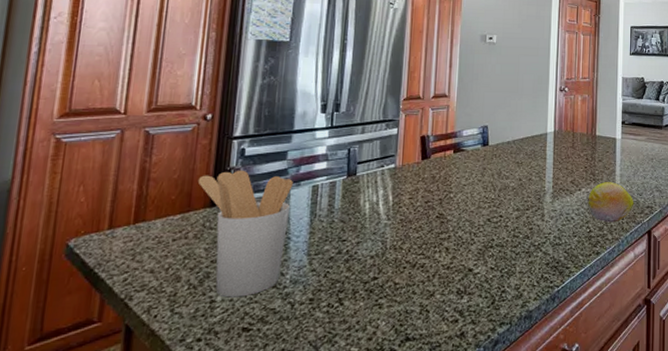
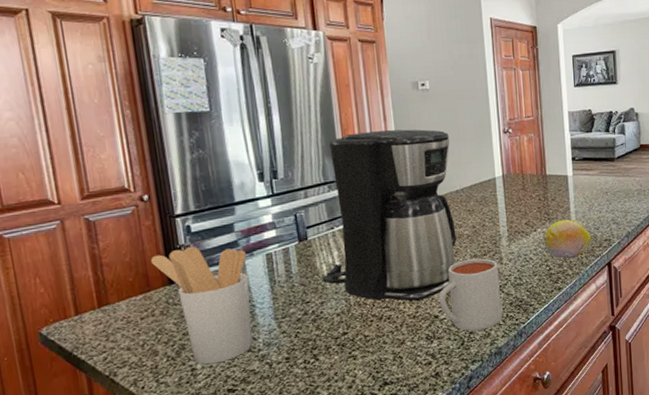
coffee maker: none [362,76,508,252] -> present [321,129,457,302]
mug: none [475,213,539,290] -> present [438,258,502,332]

